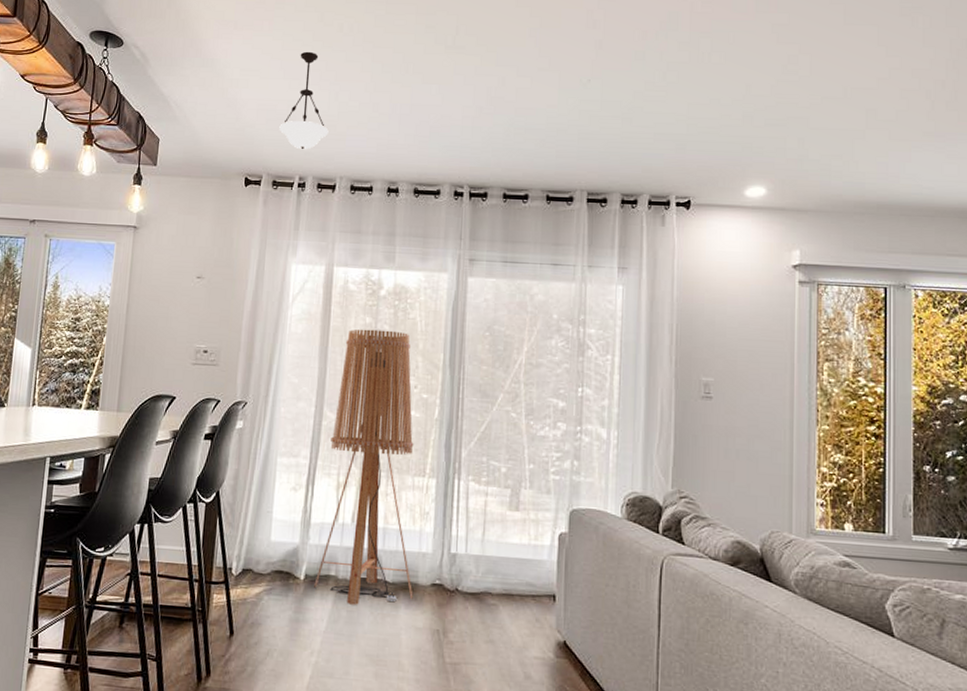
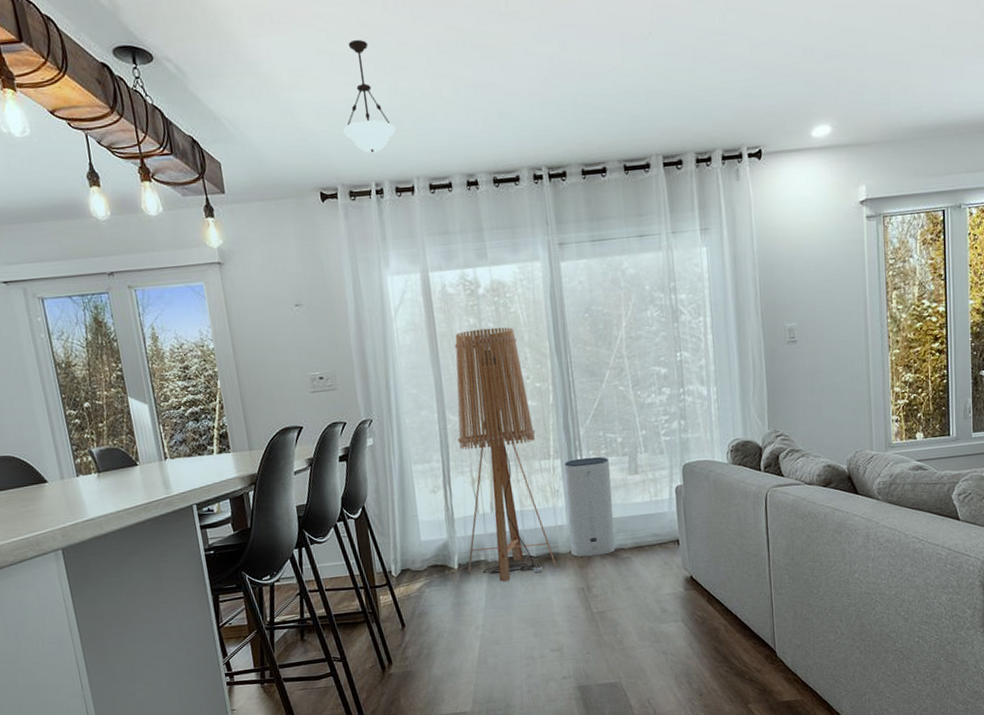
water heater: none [432,481,490,596] -> present [563,456,615,557]

